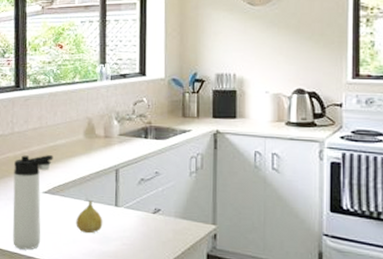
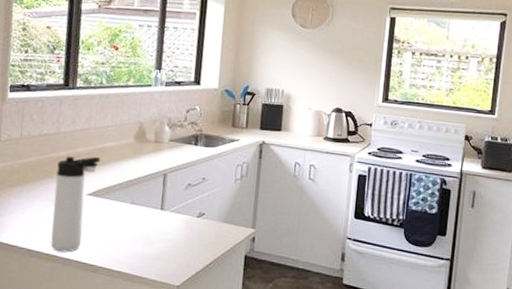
fruit: present [76,200,103,234] -> none [119,204,148,236]

